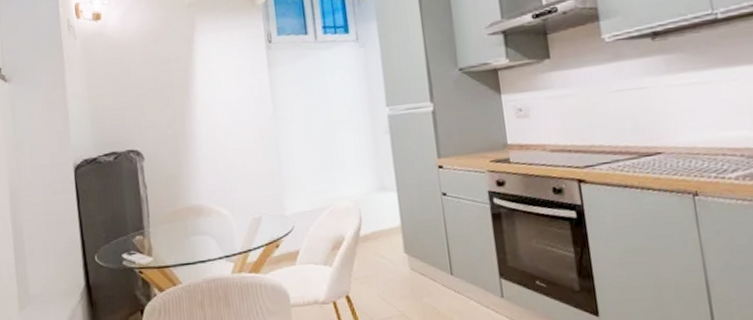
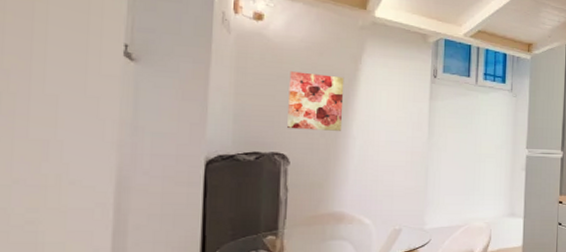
wall art: none [131,61,186,124] -> present [287,71,344,131]

